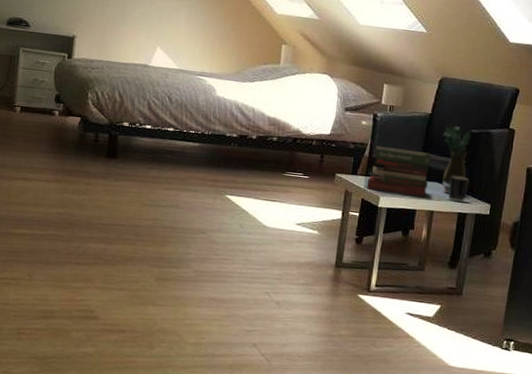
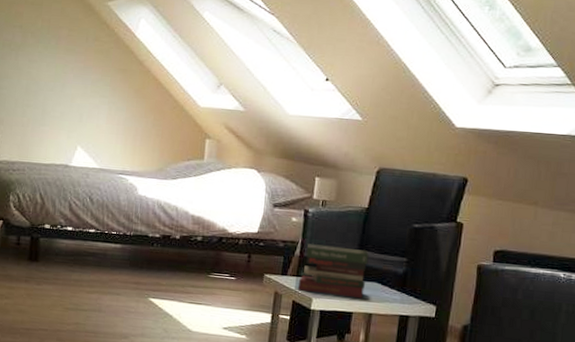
vase: present [442,122,471,194] -> none [381,216,413,295]
mug: present [448,176,470,202] -> none [388,275,412,303]

